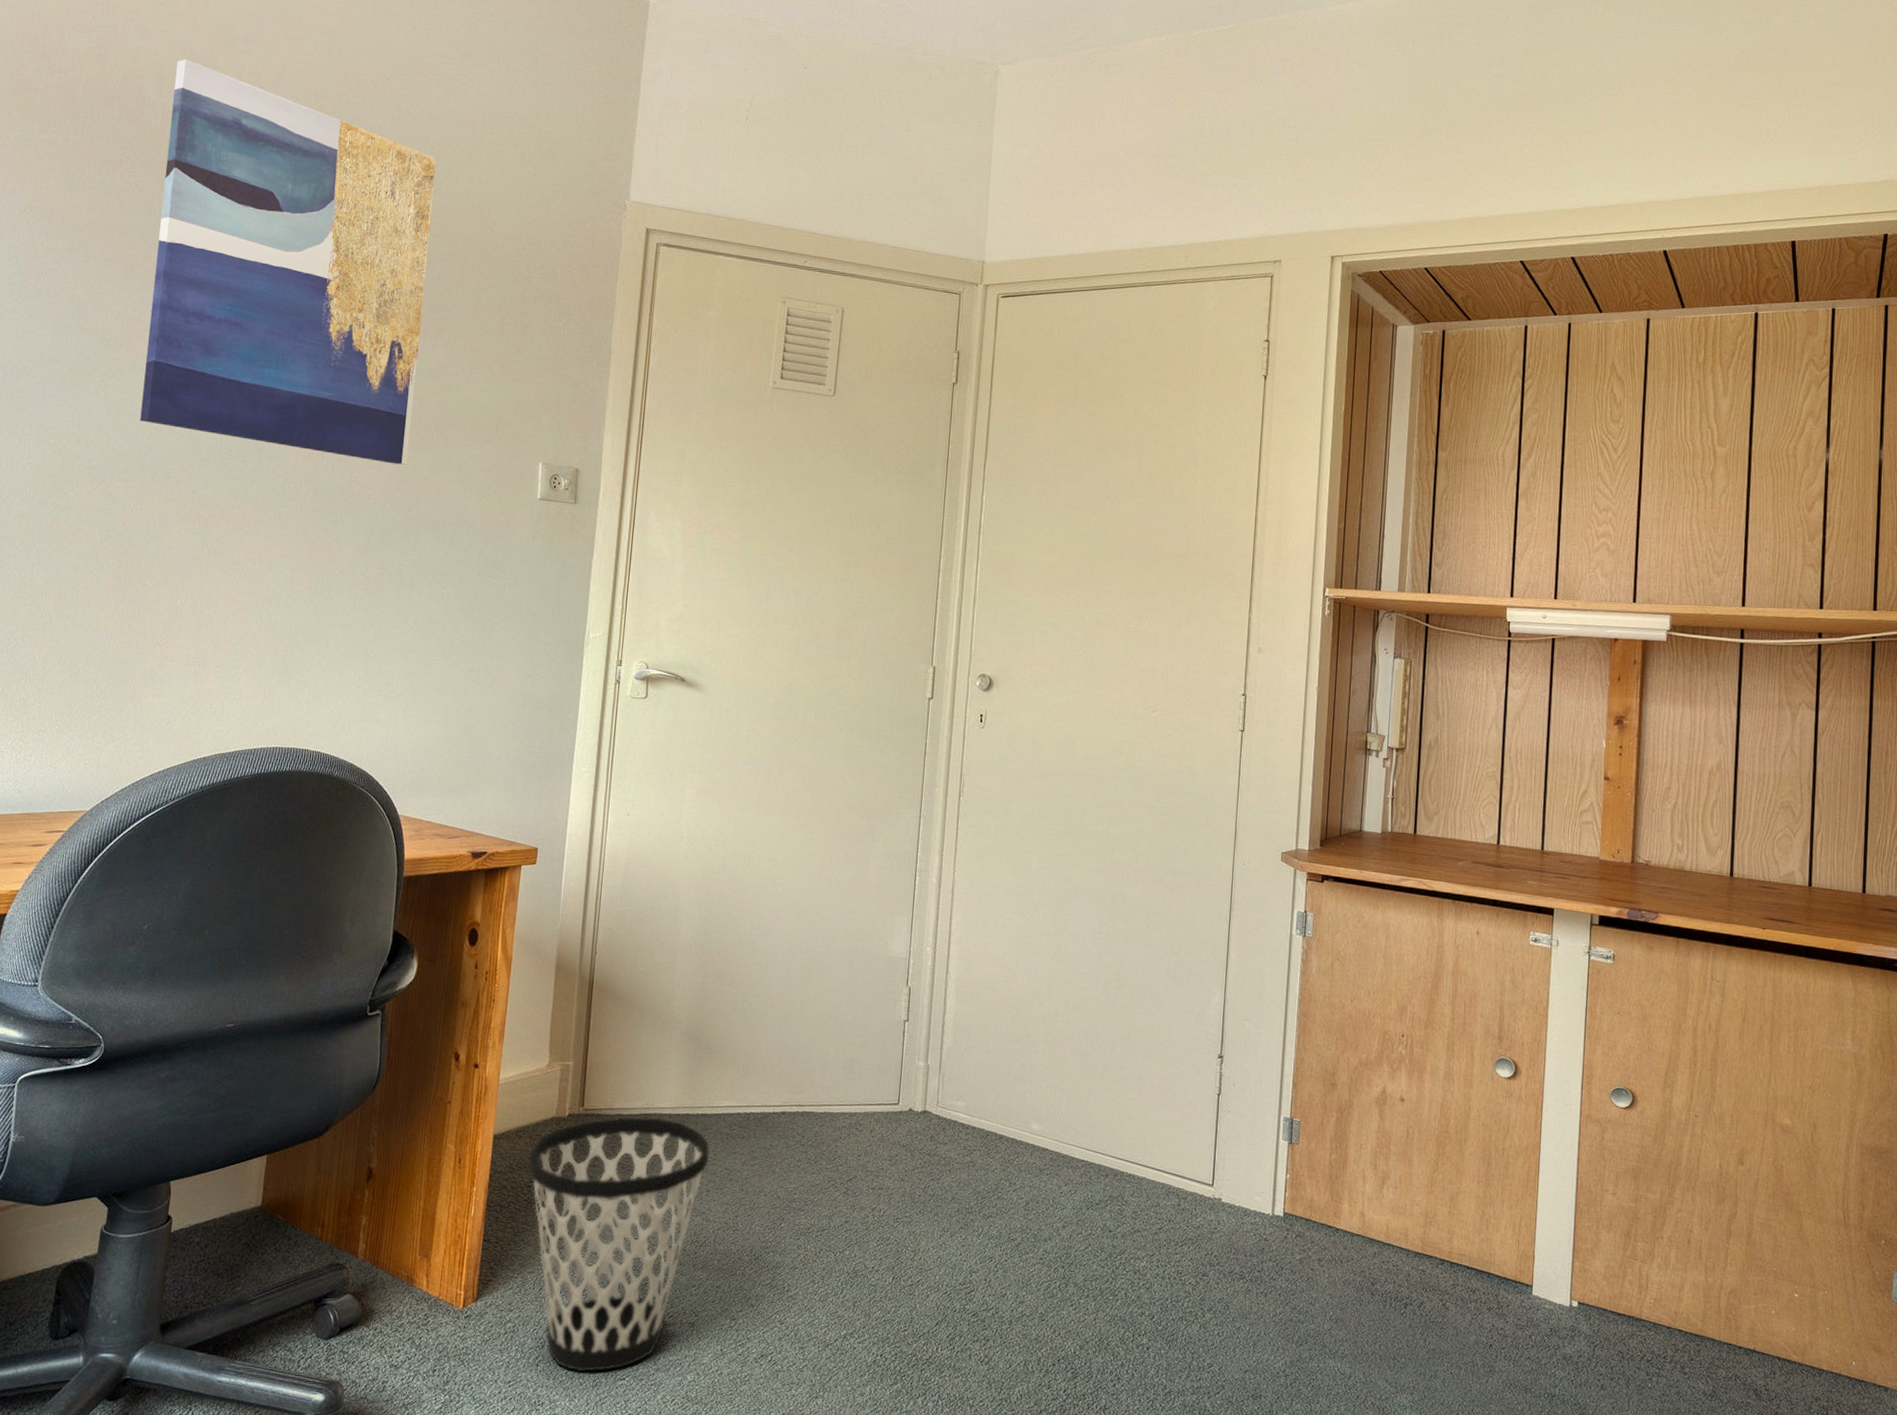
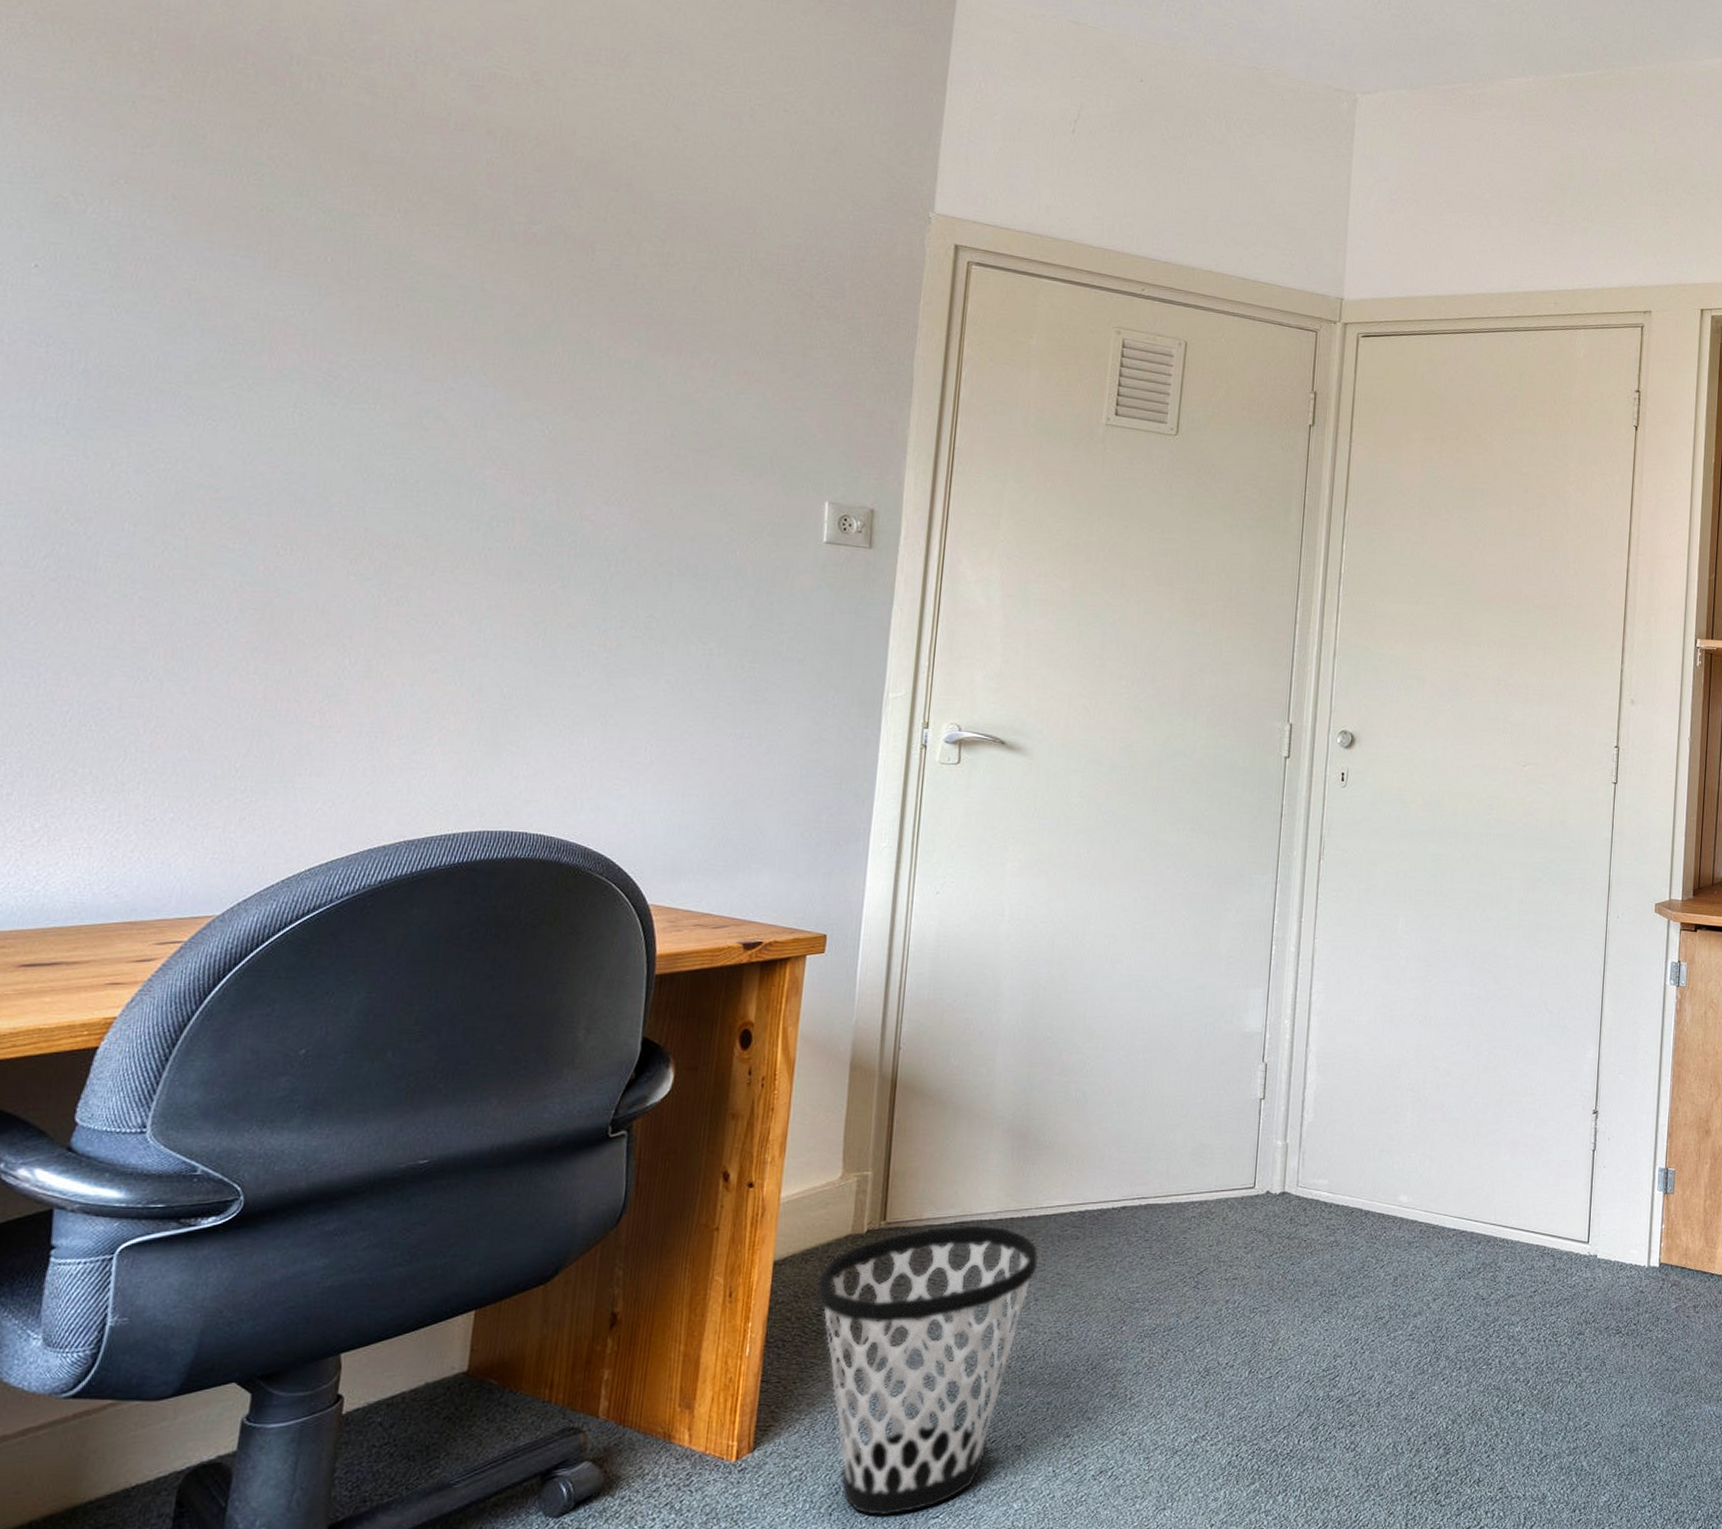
wall art: present [140,59,437,465] -> none [288,12,692,502]

